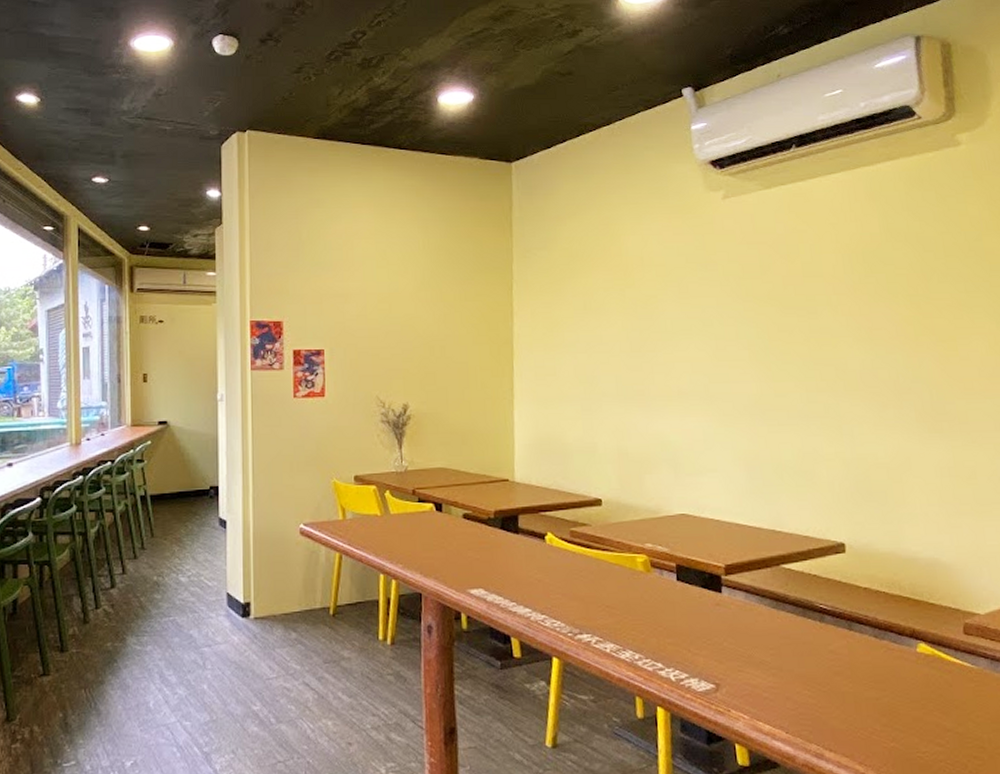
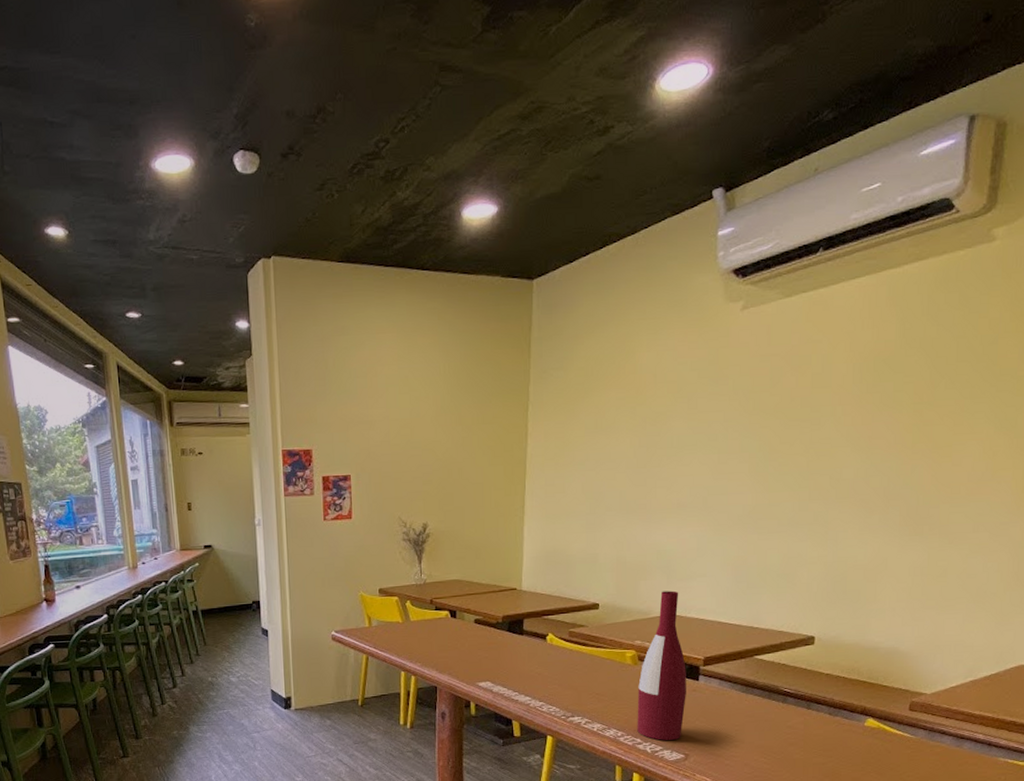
wine bottle: none [653,486,710,666] -> present [637,590,686,740]

